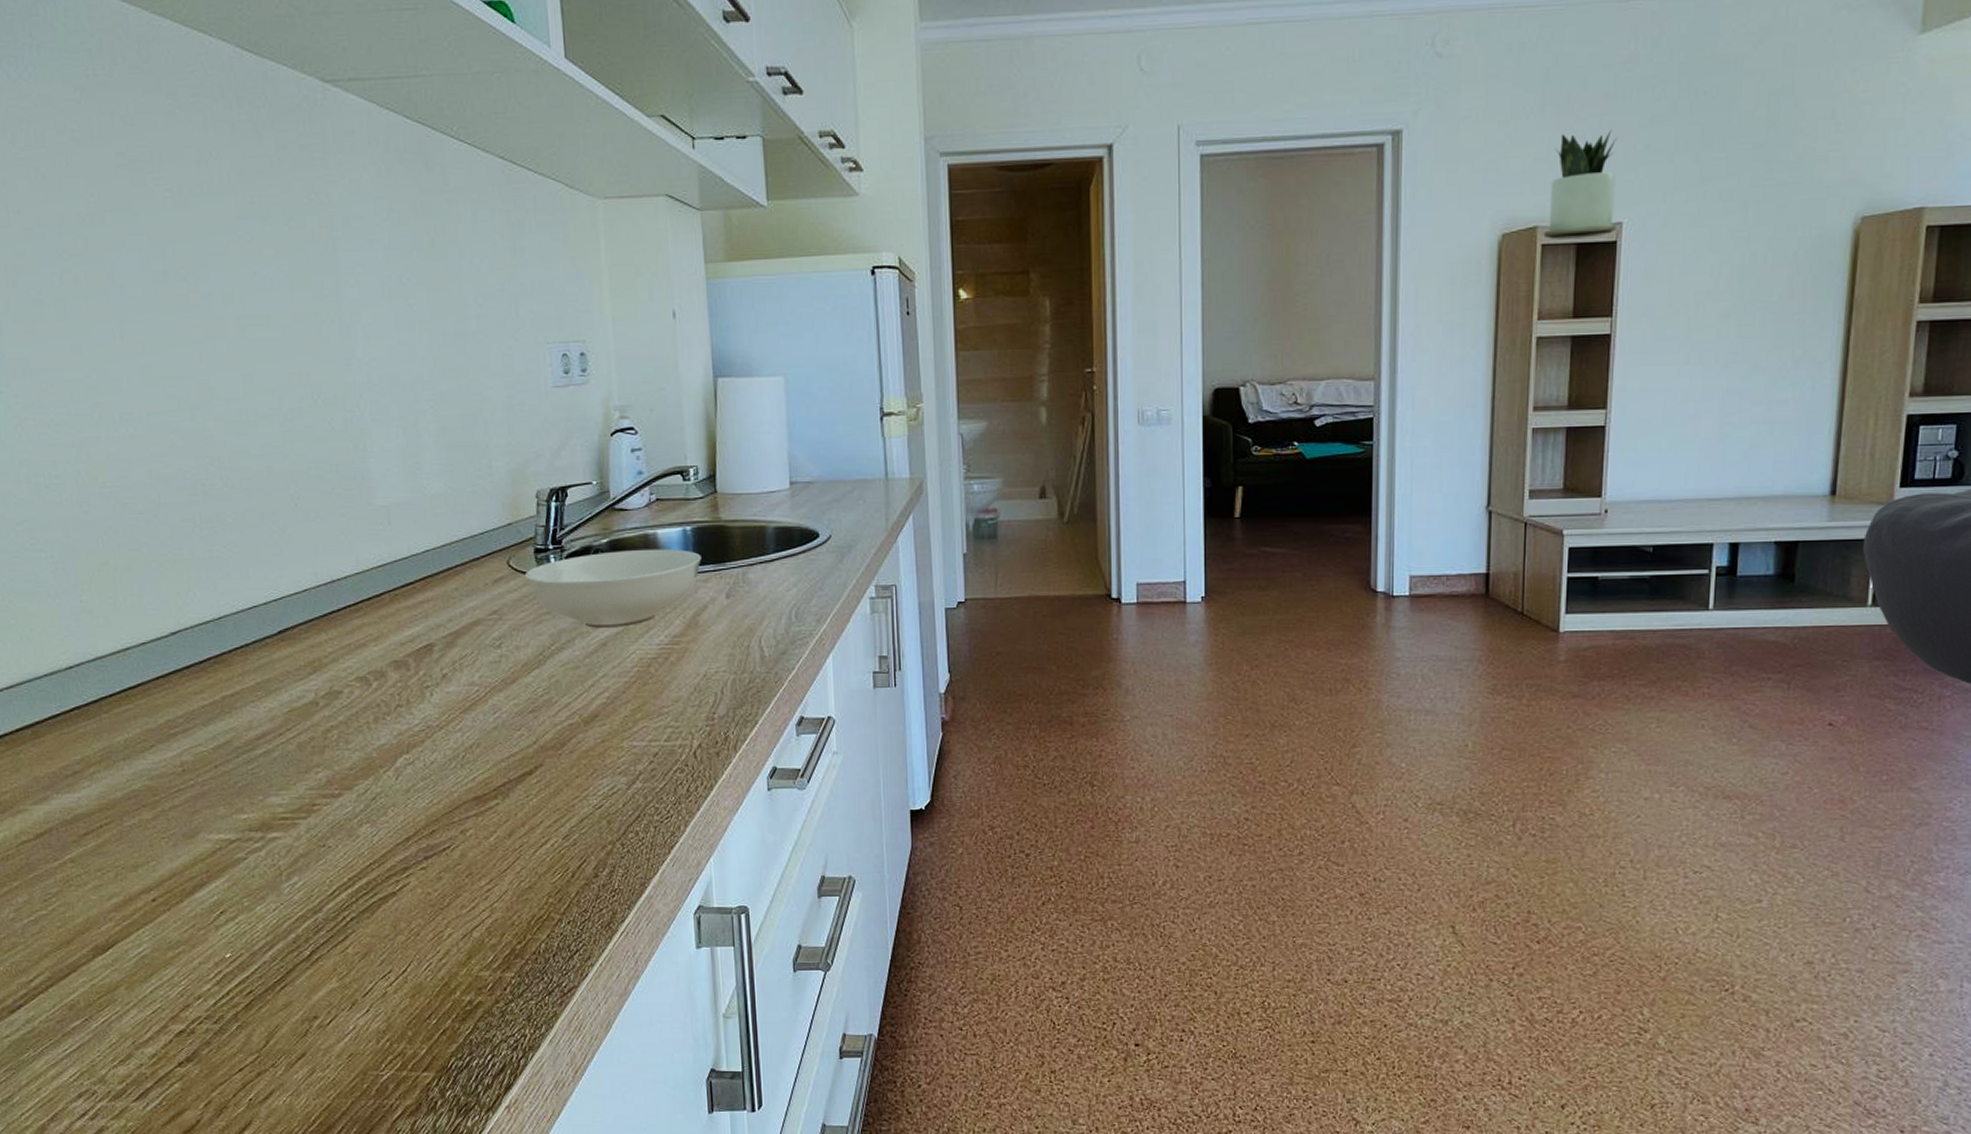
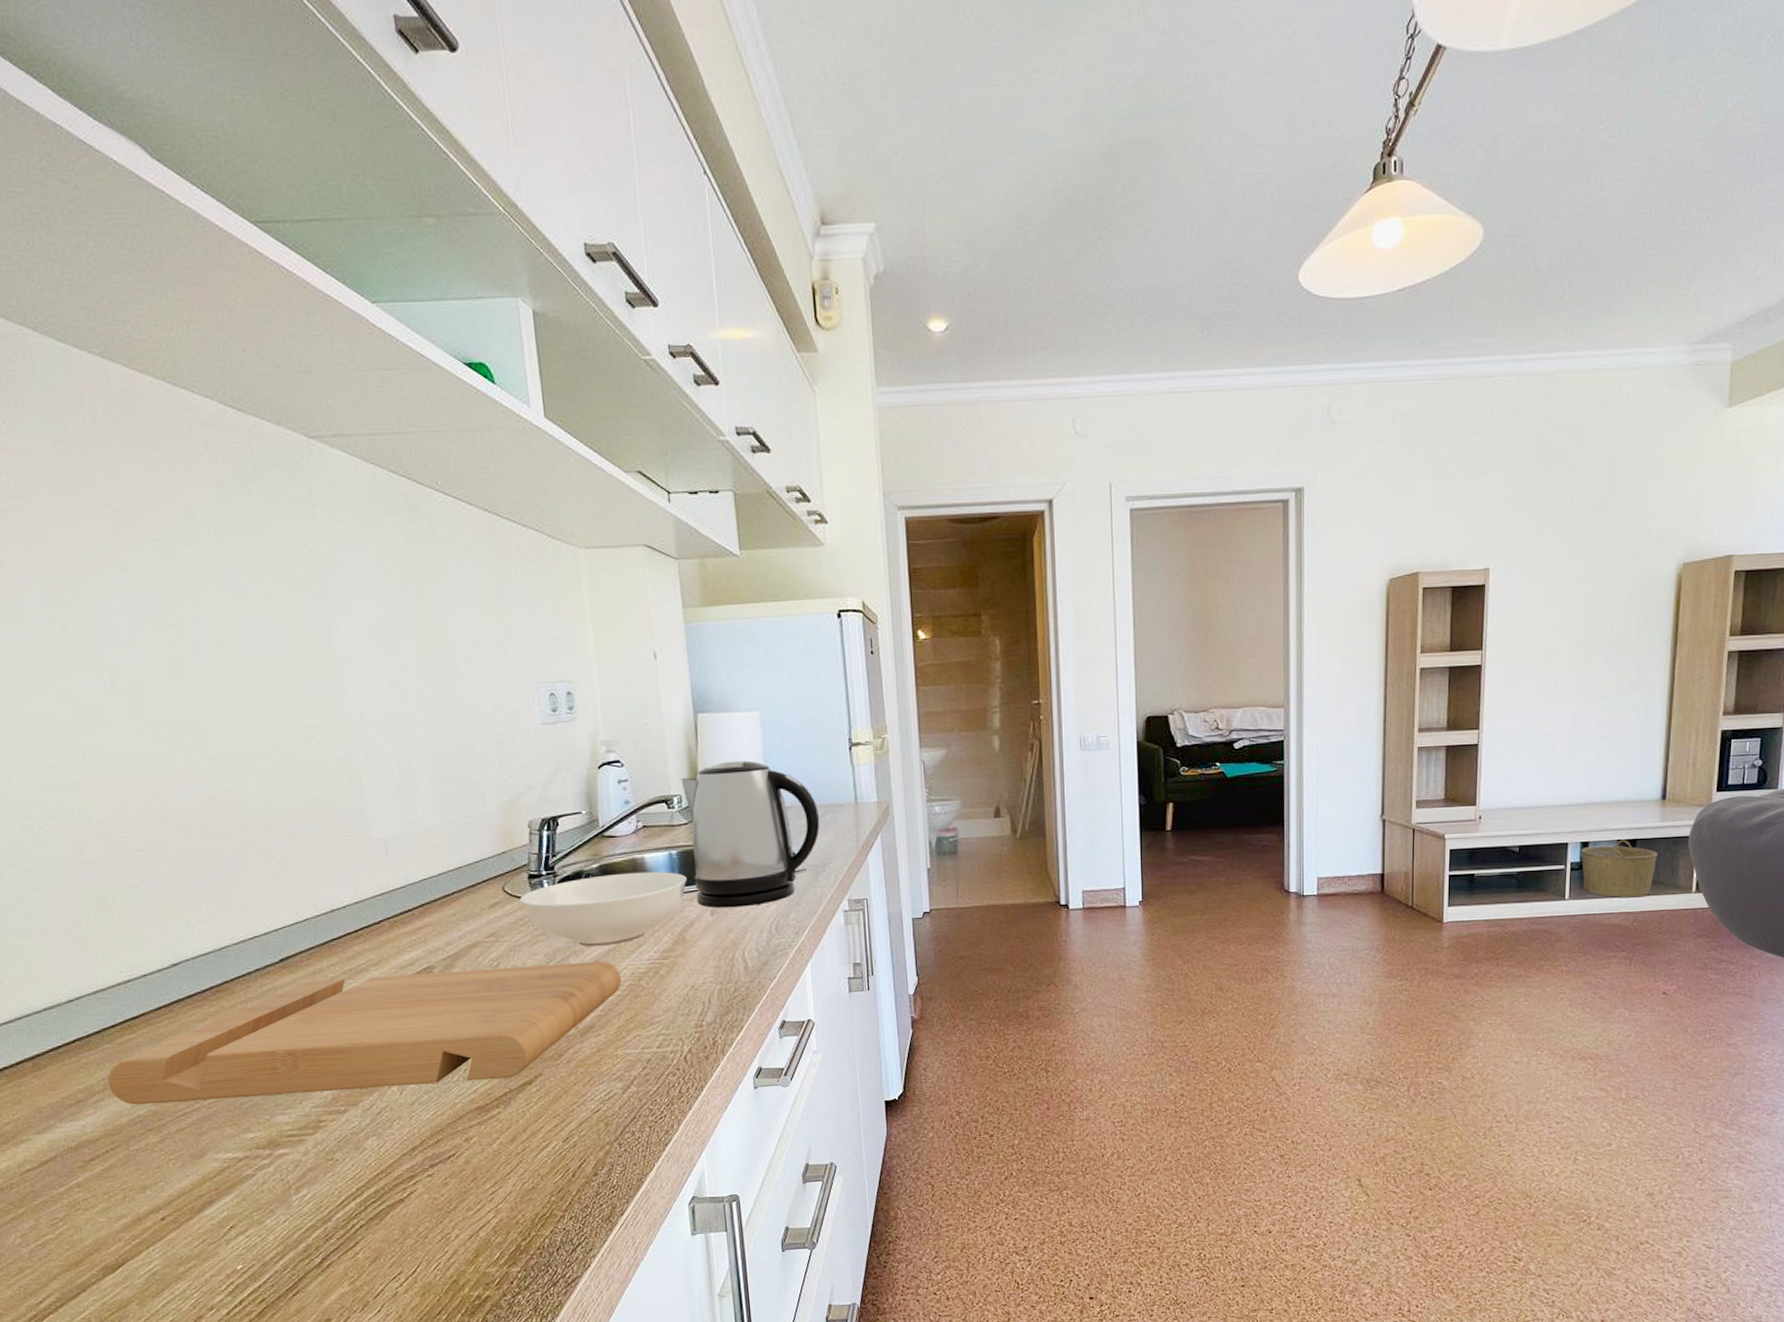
cutting board: none [104,644,629,779] -> present [108,961,622,1105]
kettle: none [698,430,847,591] -> present [681,760,820,909]
planter: present [1542,129,1621,239] -> none [1423,488,1488,583]
basket: none [1729,541,1824,610] -> present [1581,839,1658,898]

